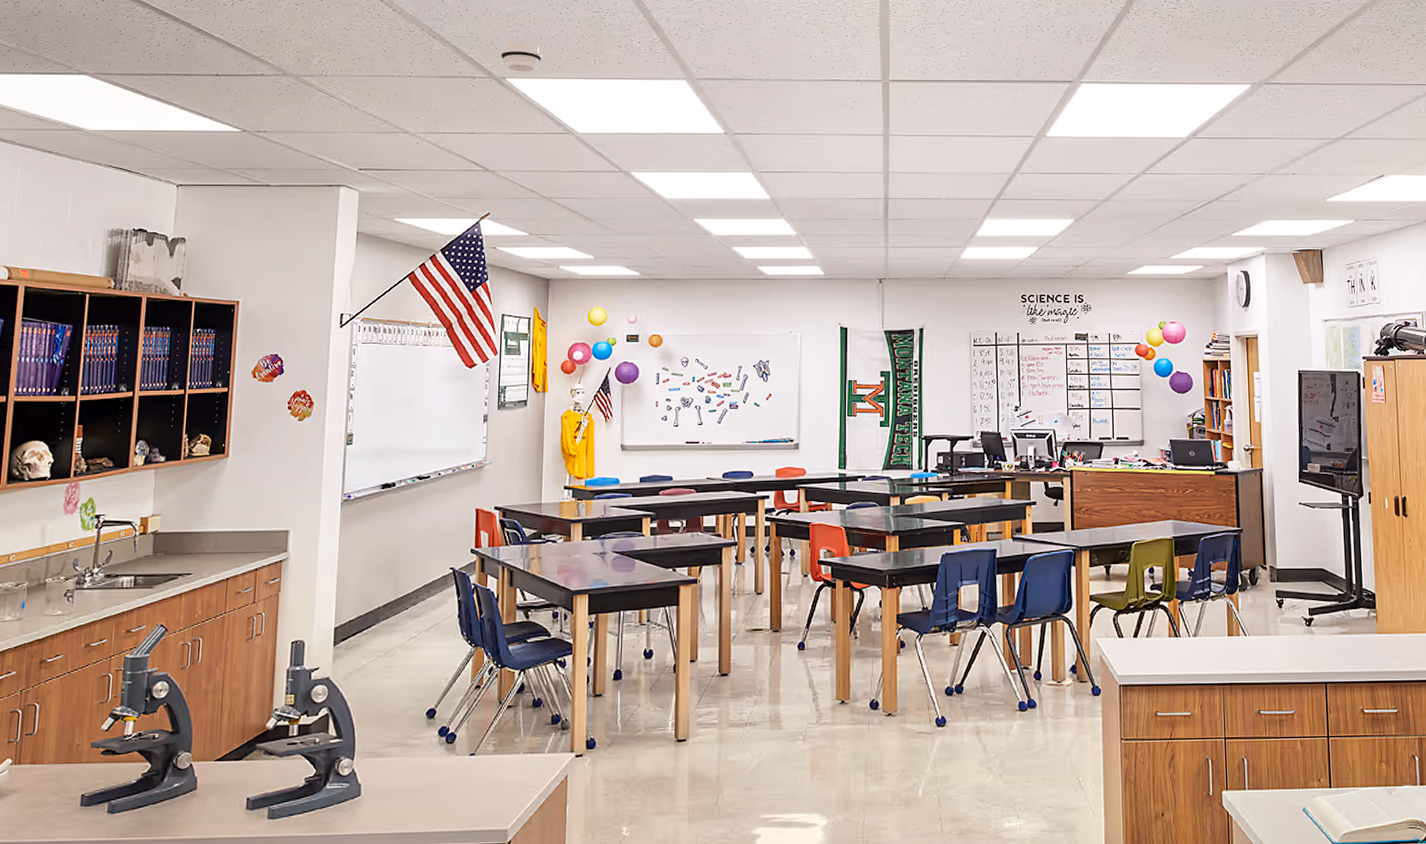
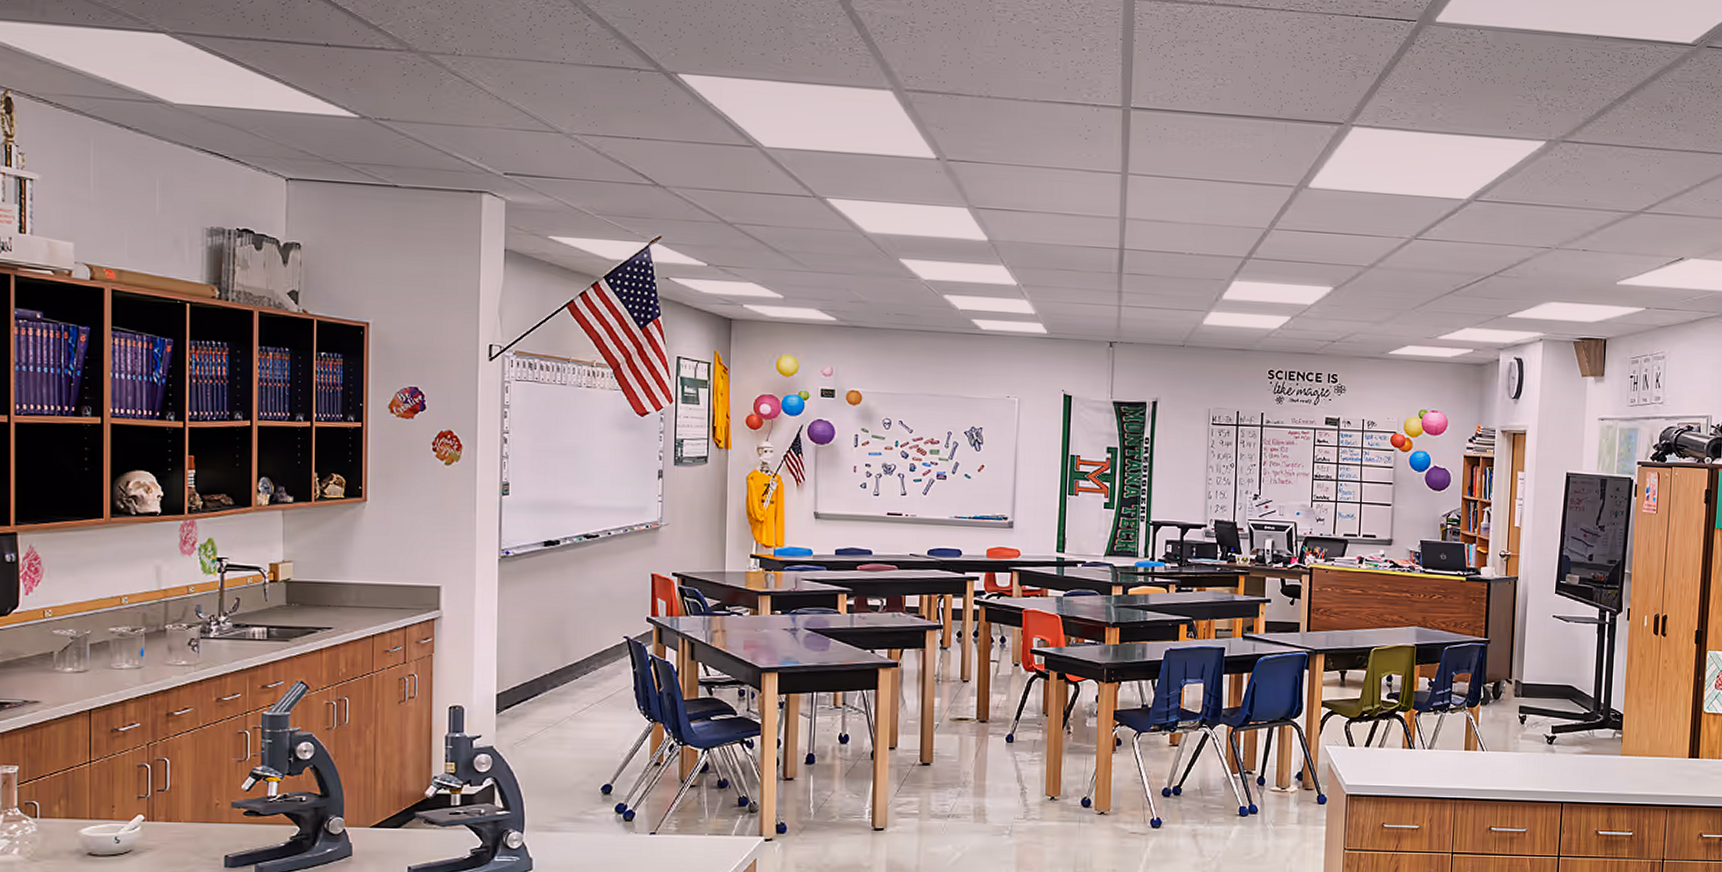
smoke detector: present [500,41,542,72] -> none [670,27,721,68]

